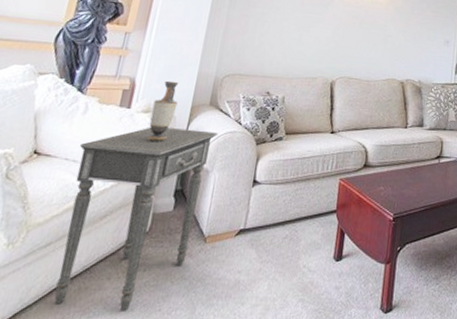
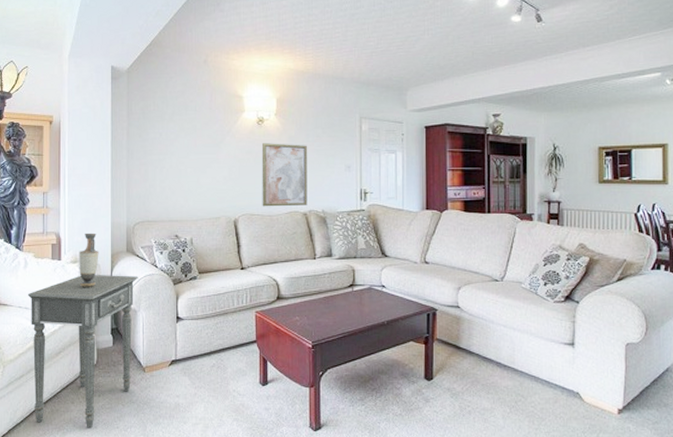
wall art: none [361,10,411,74] -> present [261,143,307,207]

